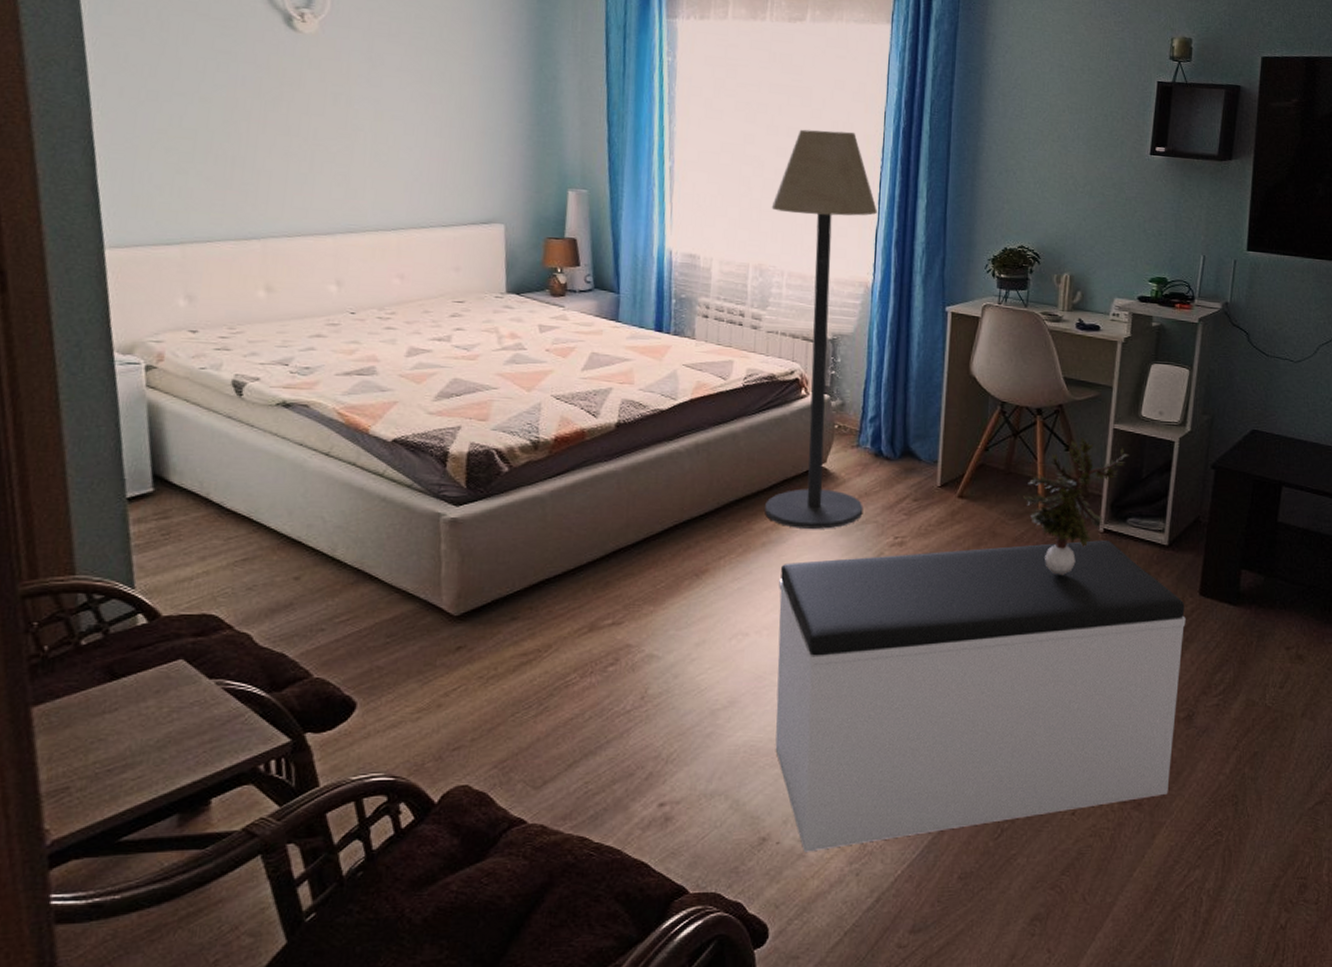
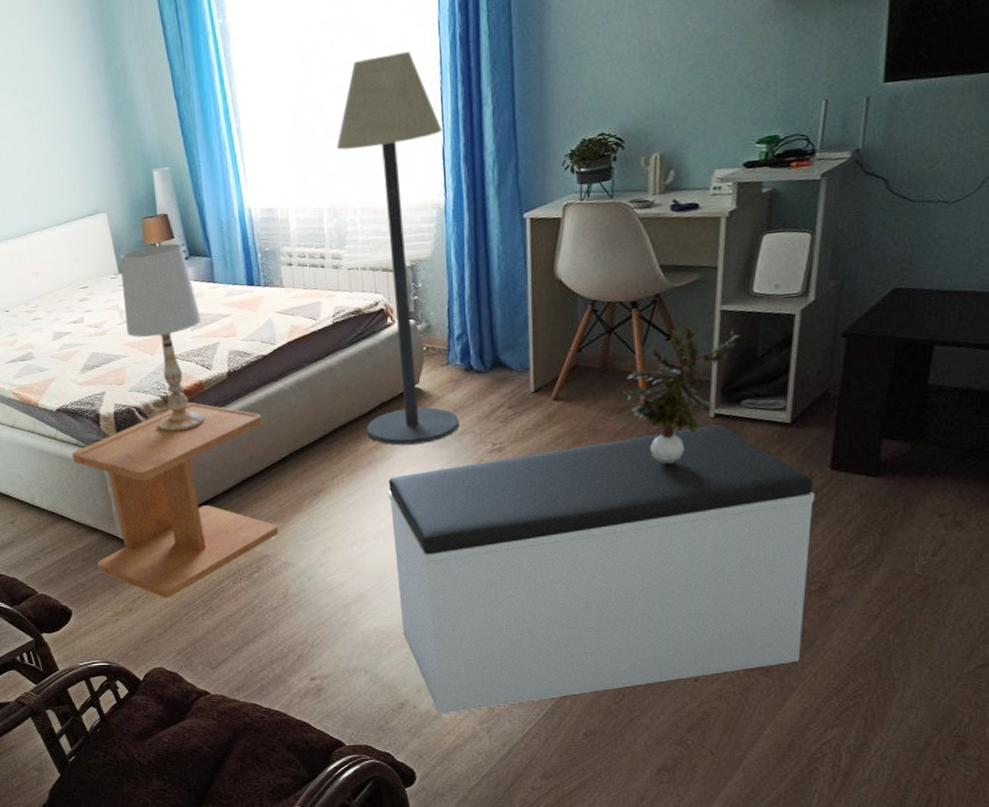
side table: none [401,451,649,693] -> present [72,402,278,599]
table lamp: none [503,269,596,485] -> present [119,243,205,432]

